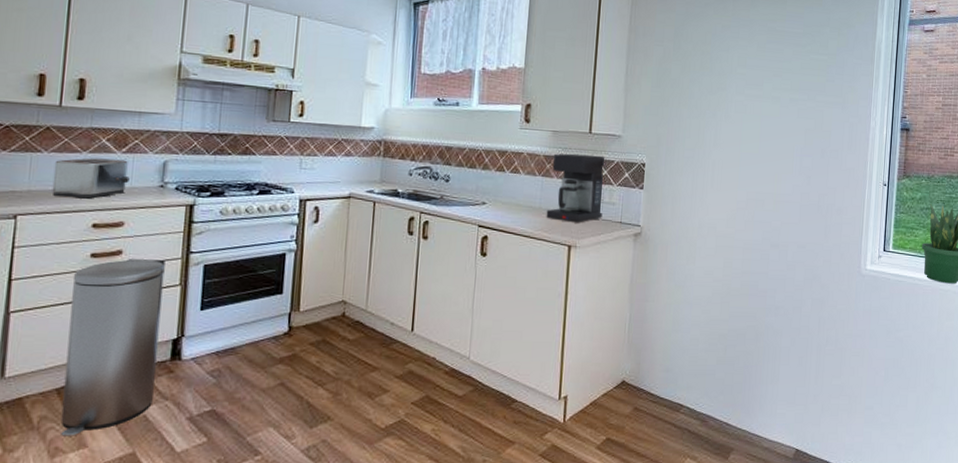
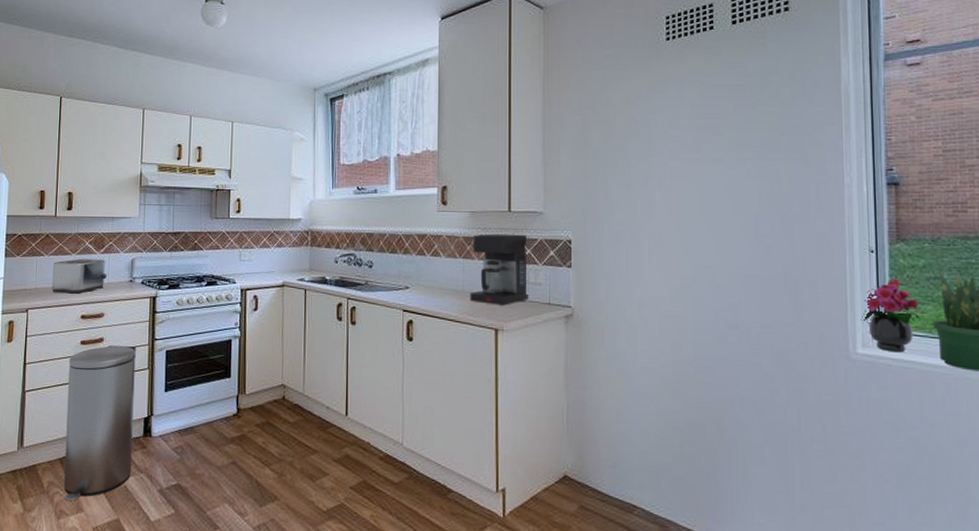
potted flower: none [871,208,914,269] -> present [861,278,920,353]

